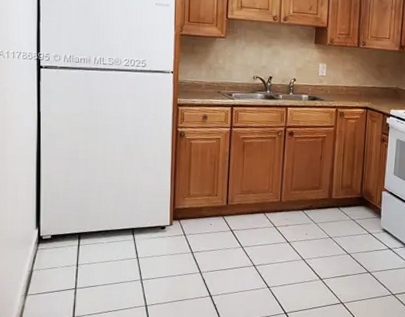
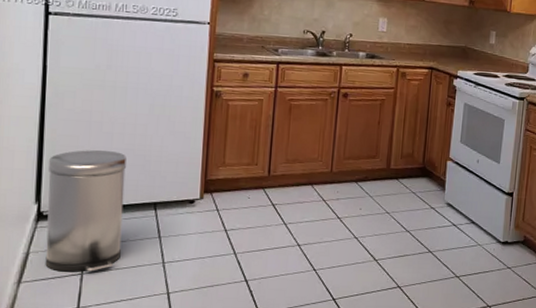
pedal bin: none [44,183,109,287] -> present [45,150,127,272]

